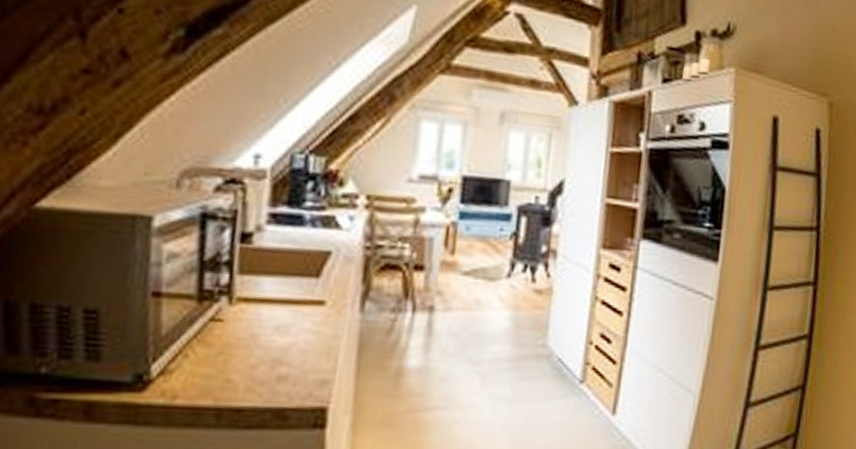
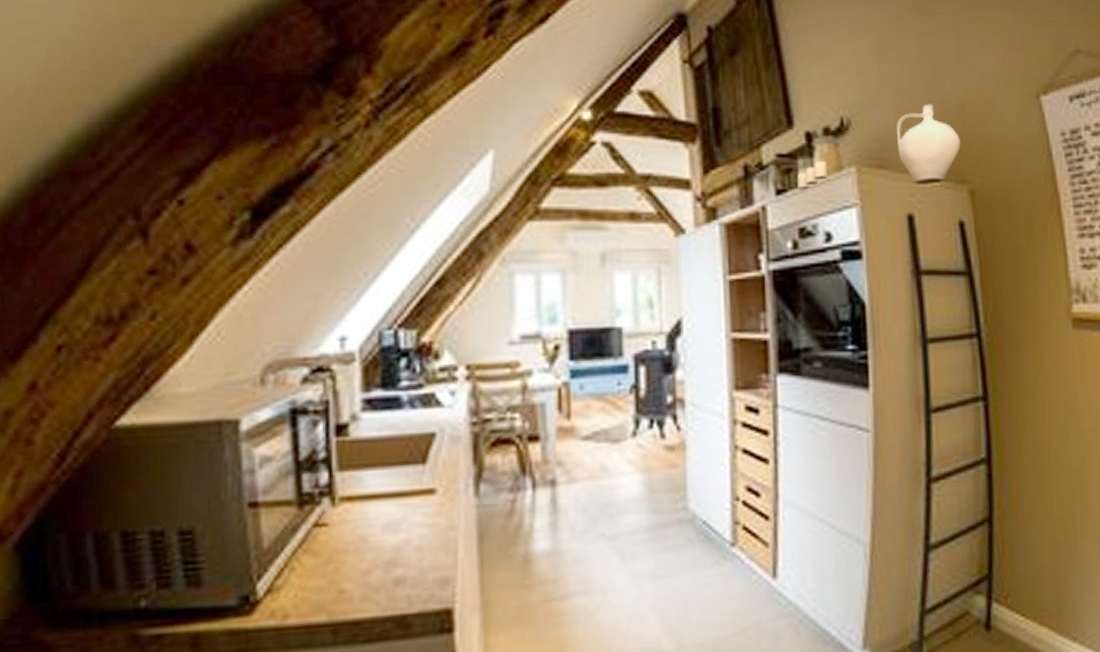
ceramic jug: none [773,22,828,94] -> present [896,104,961,186]

